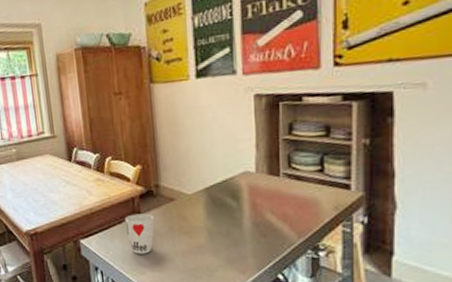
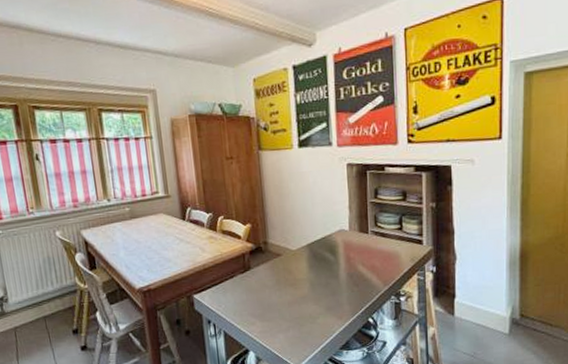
cup: present [124,213,155,255] -> none [236,268,264,307]

